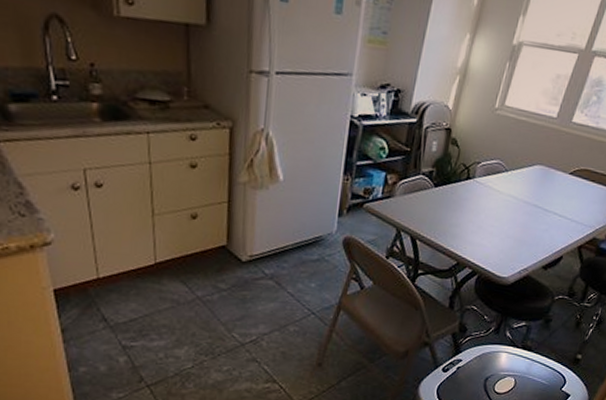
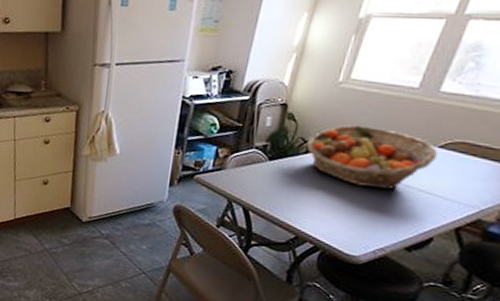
fruit basket: none [467,151,568,214] -> present [306,124,437,190]

